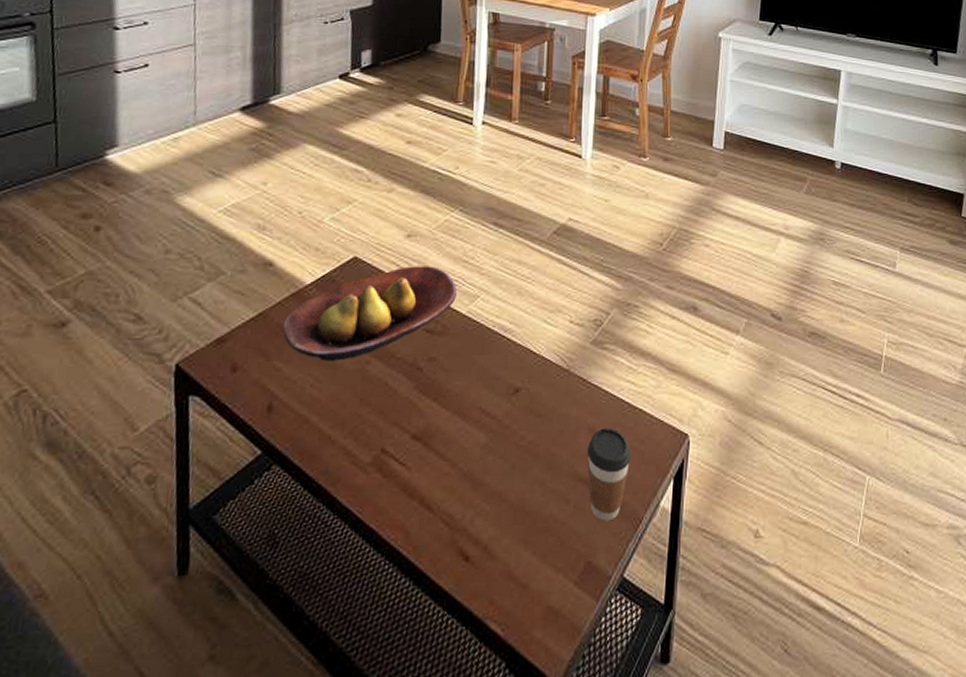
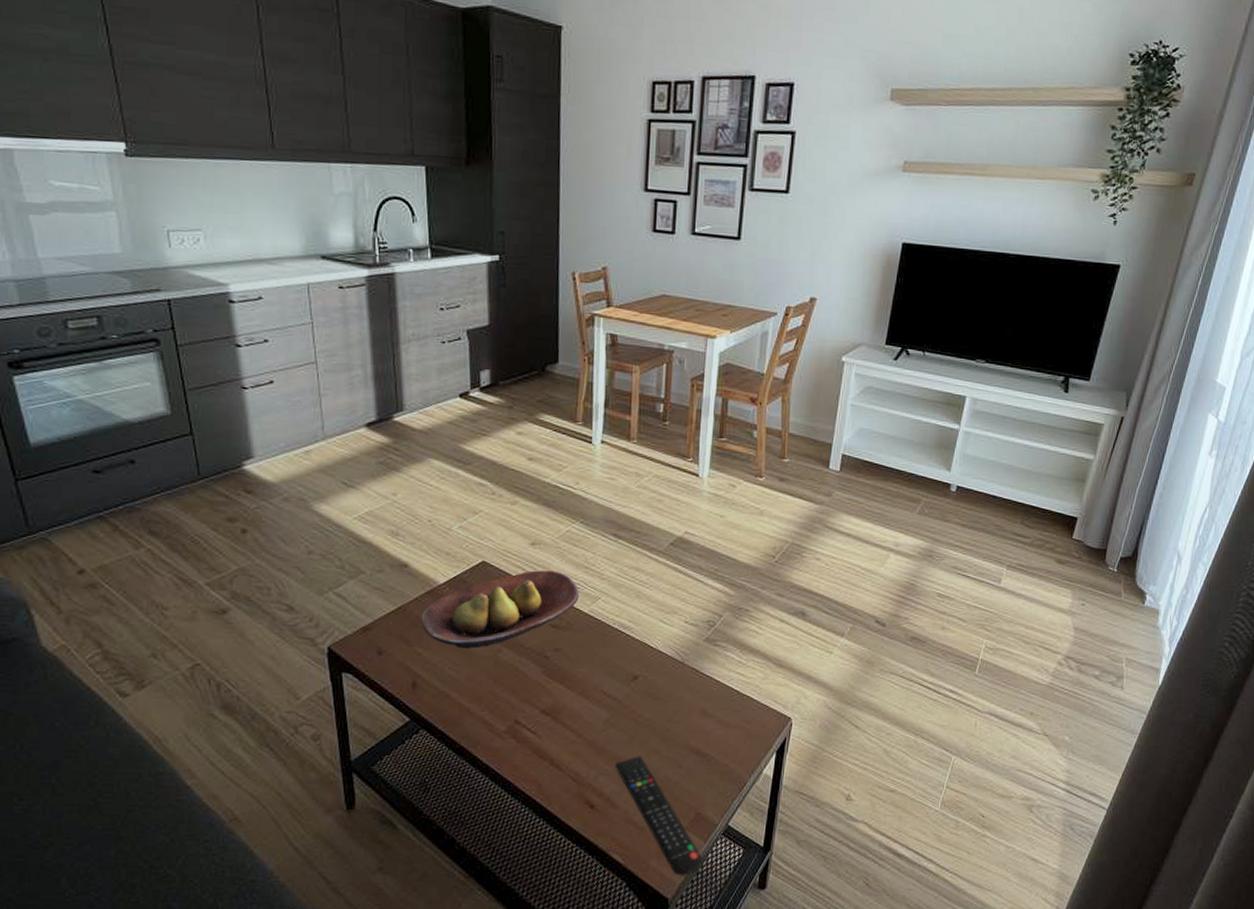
remote control: none [494,489,596,650] -> present [615,756,703,876]
coffee cup: present [587,427,632,521] -> none [698,710,739,783]

